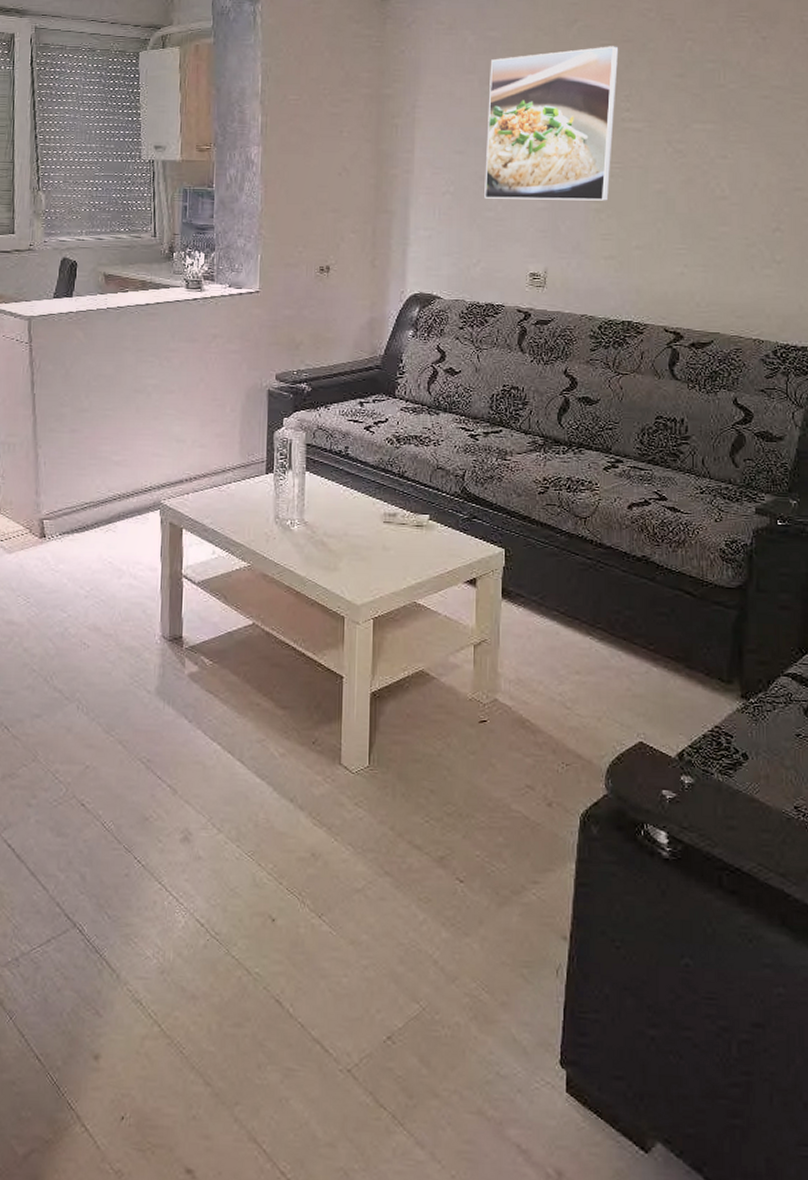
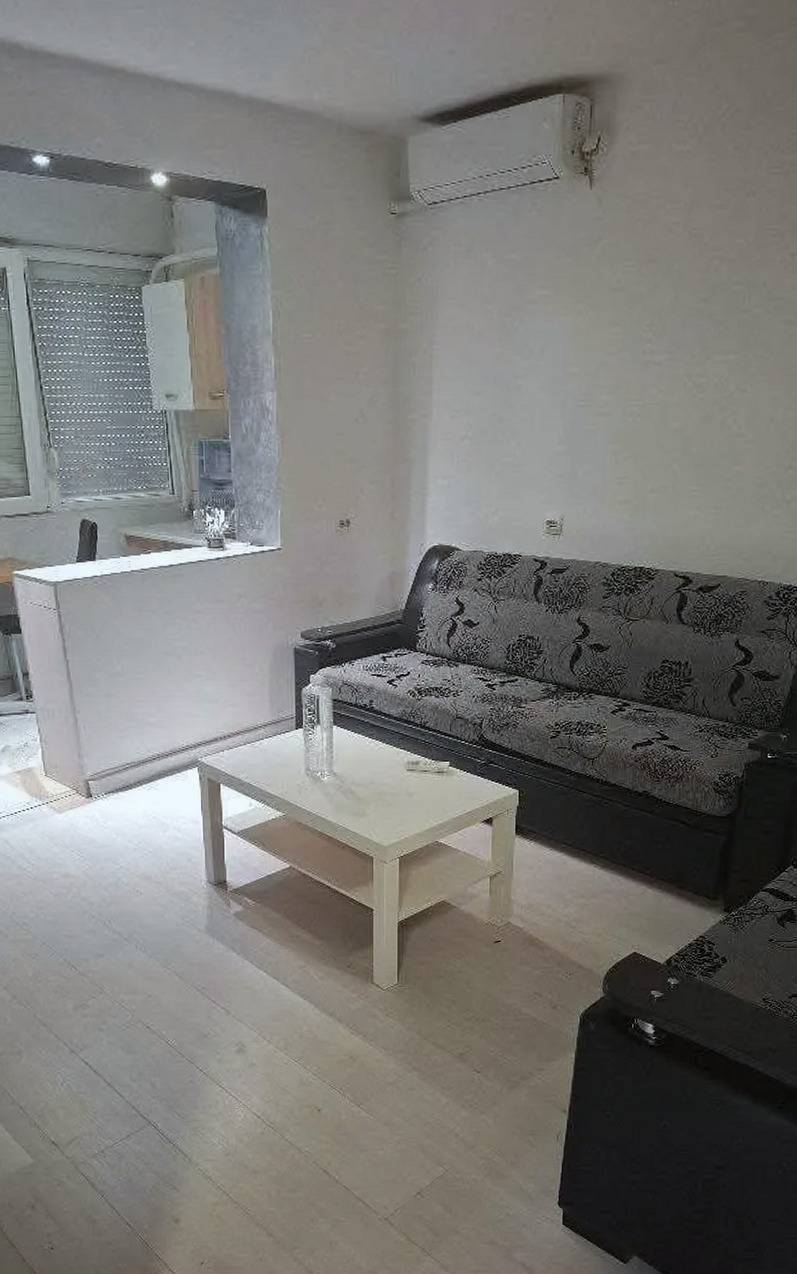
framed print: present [484,46,619,201] -> none [503,267,643,443]

